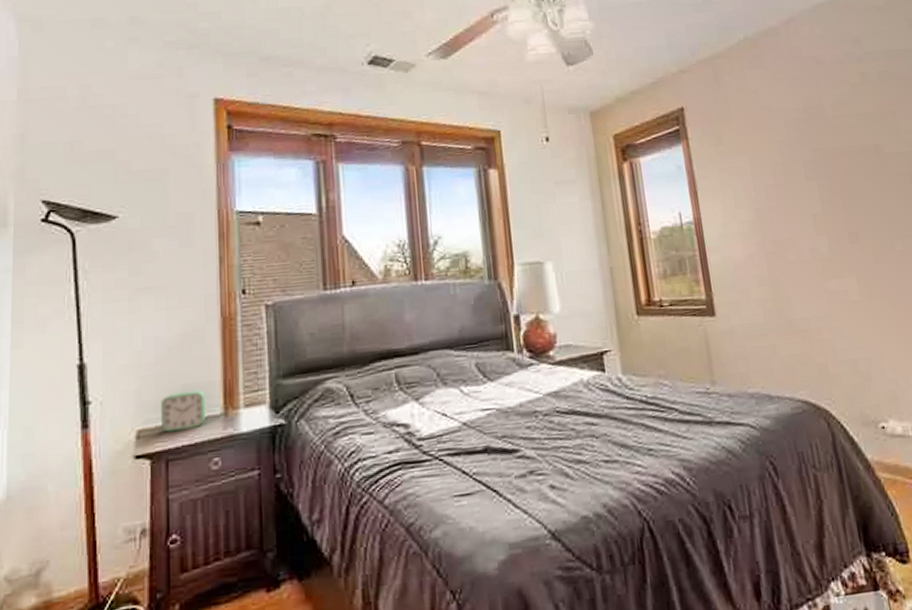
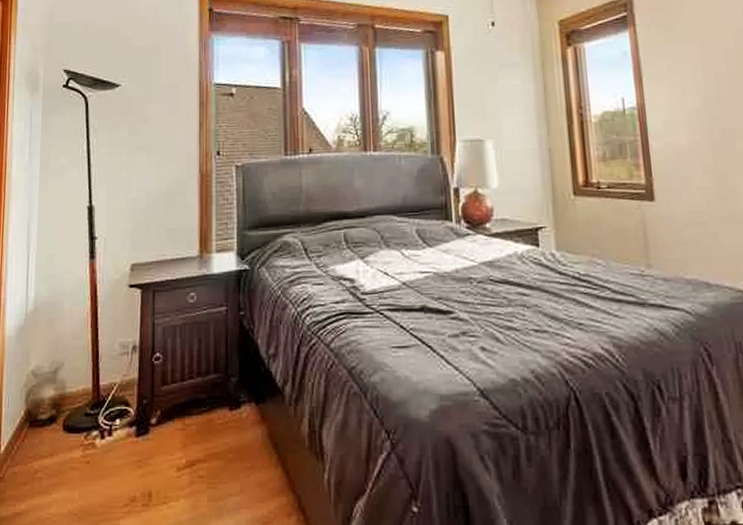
alarm clock: present [161,390,207,432] -> none [150,234,186,268]

